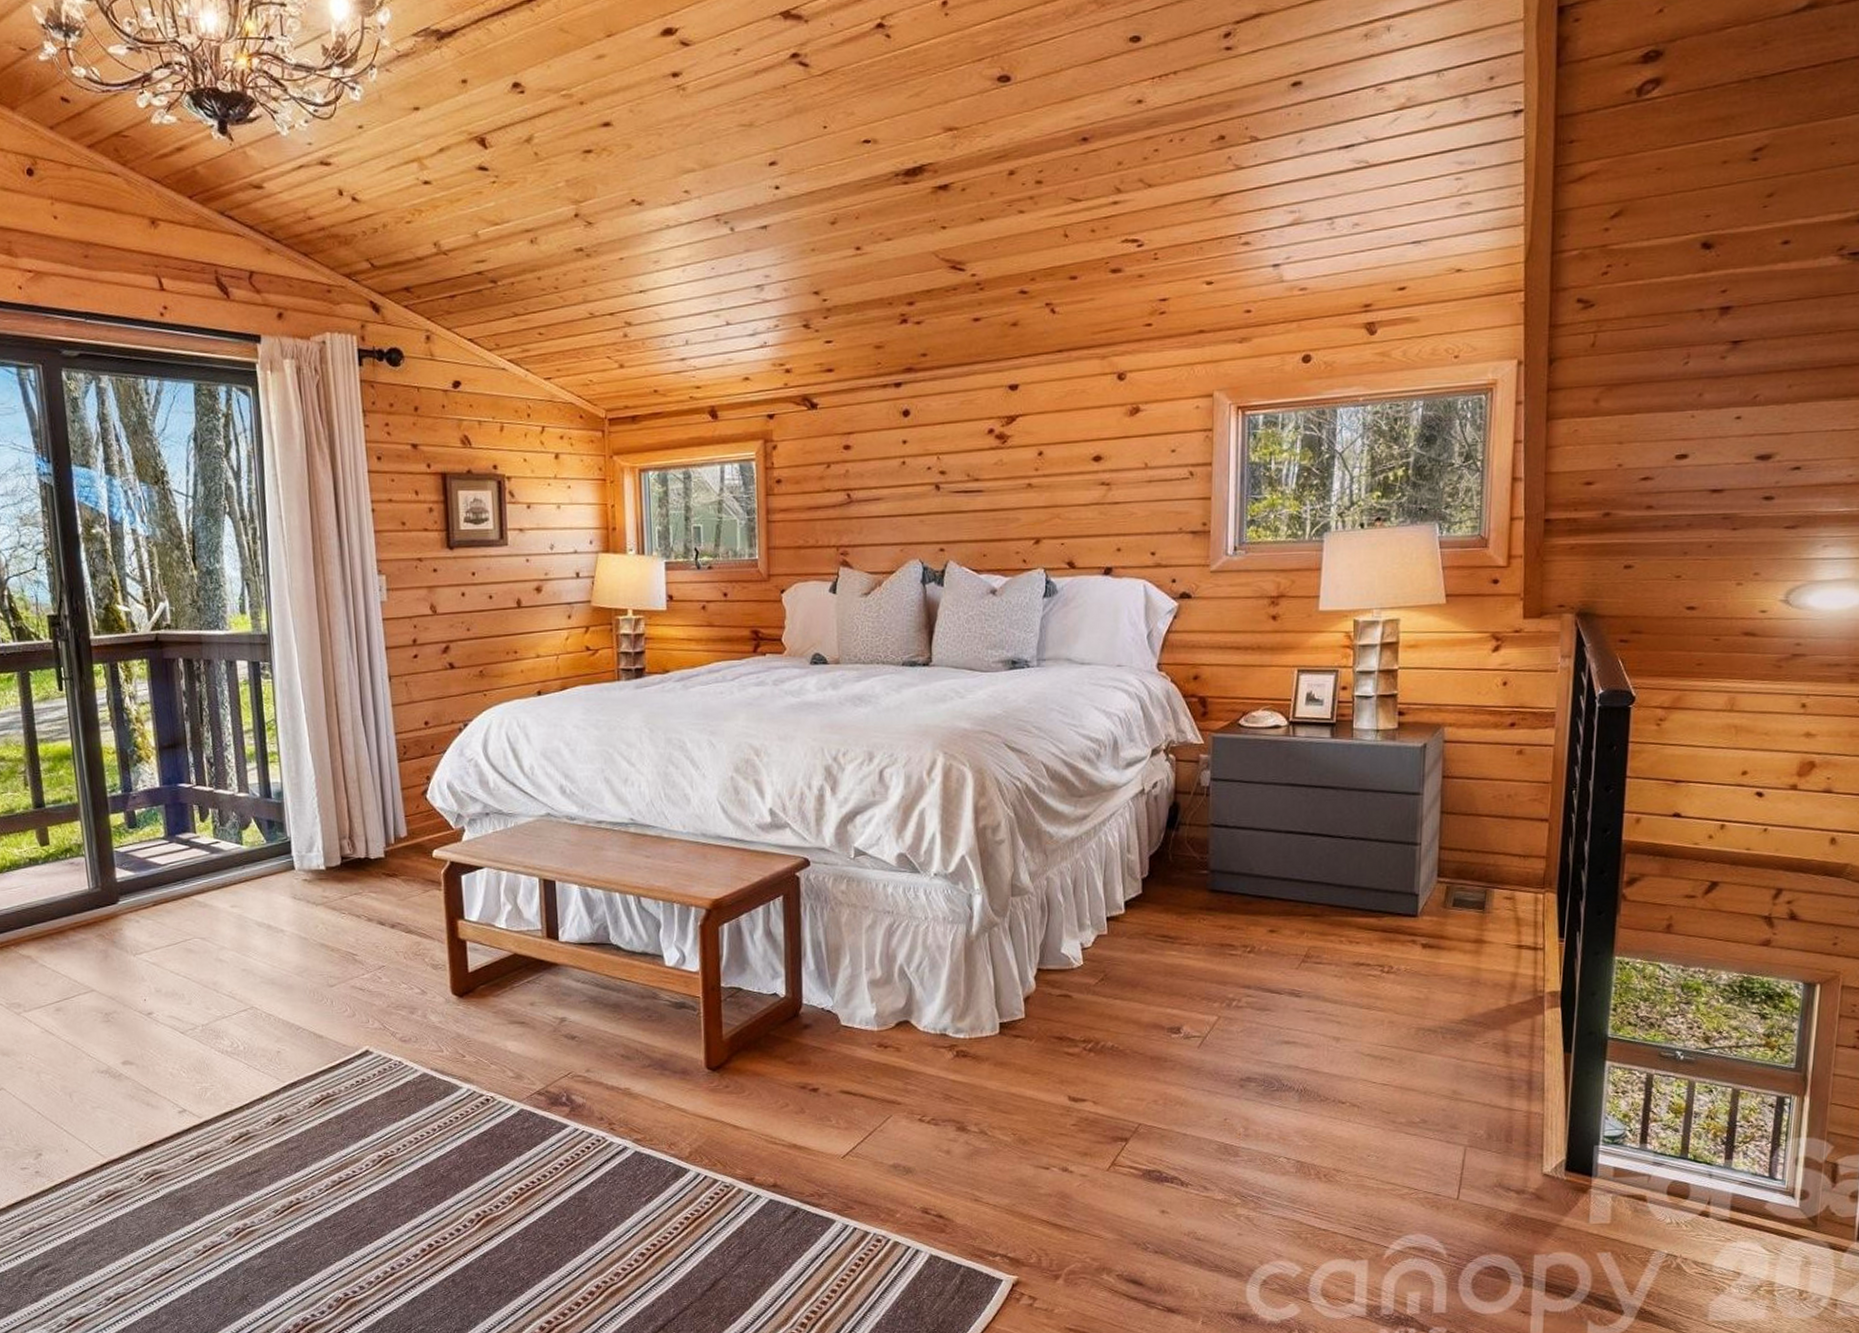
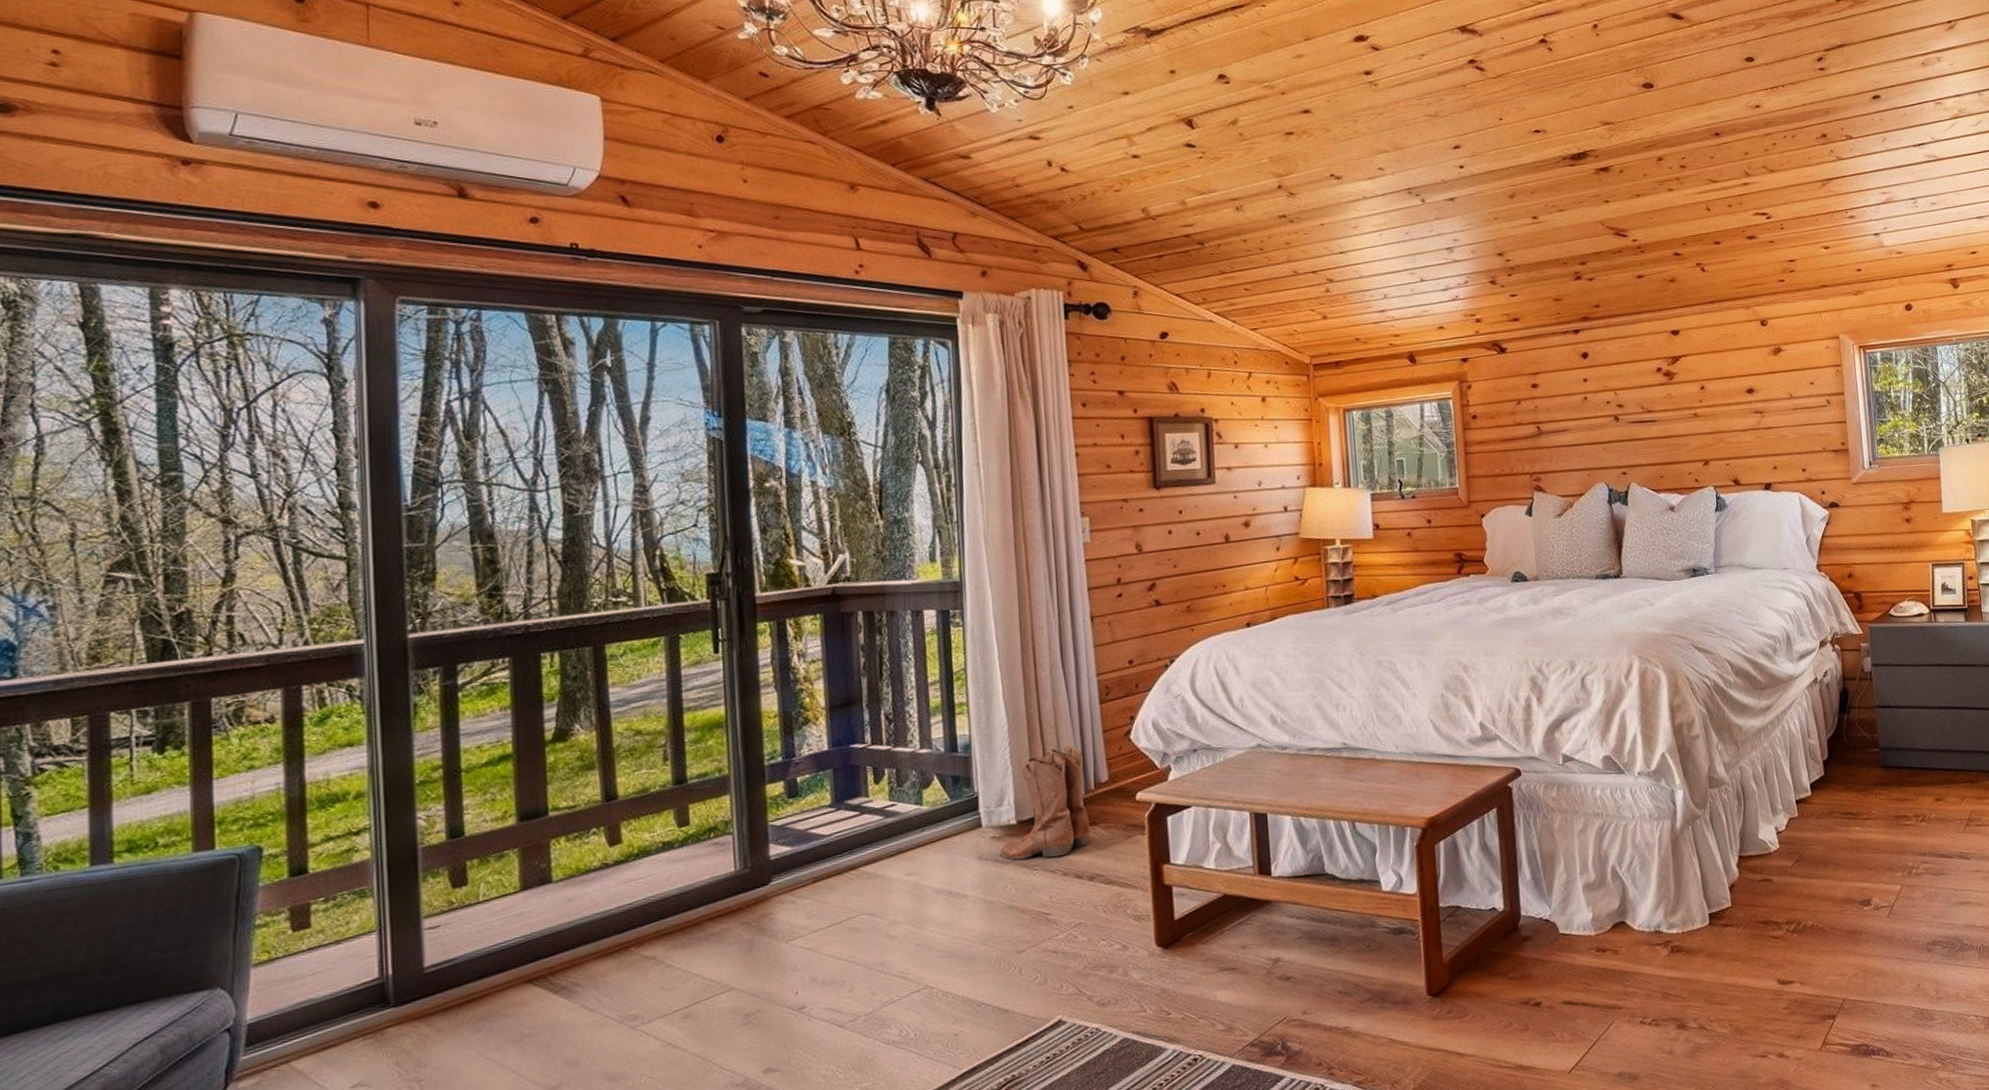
boots: none [311,799,392,904] -> present [999,744,1091,860]

